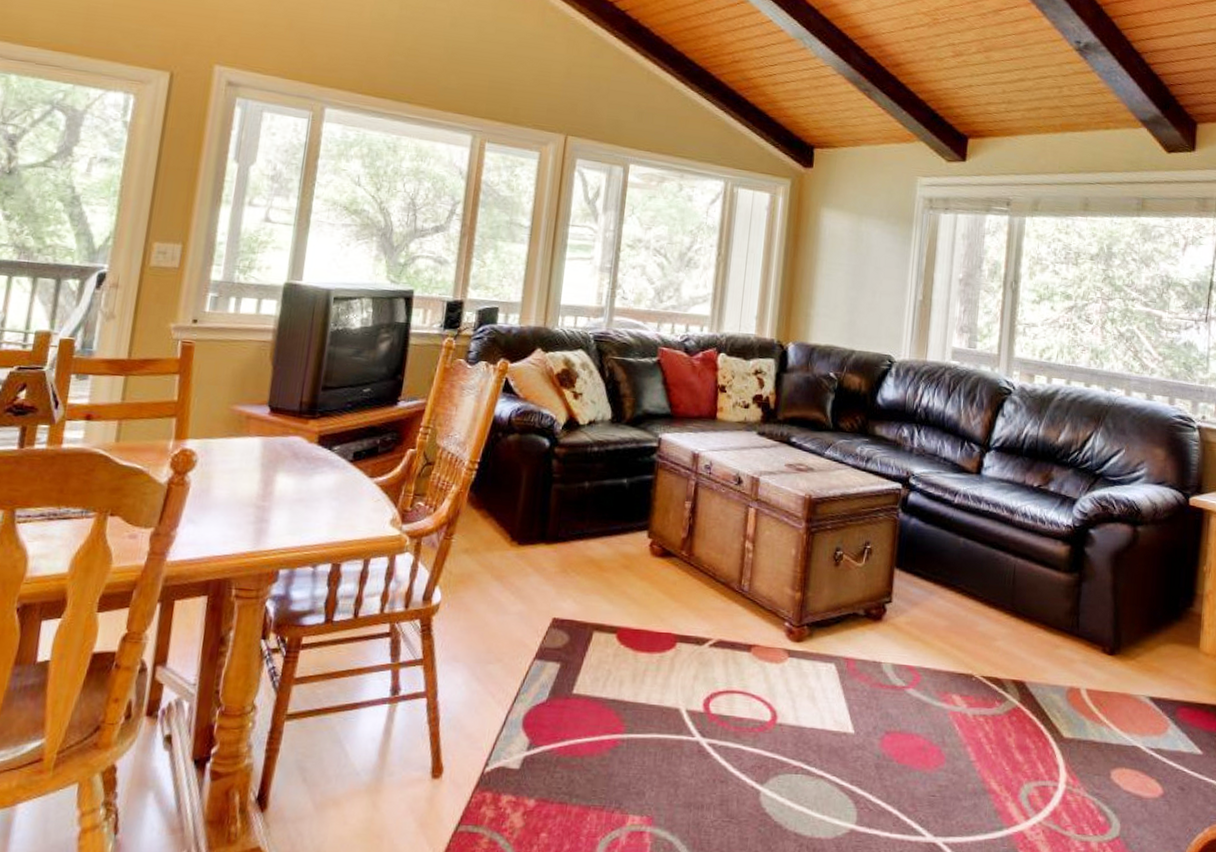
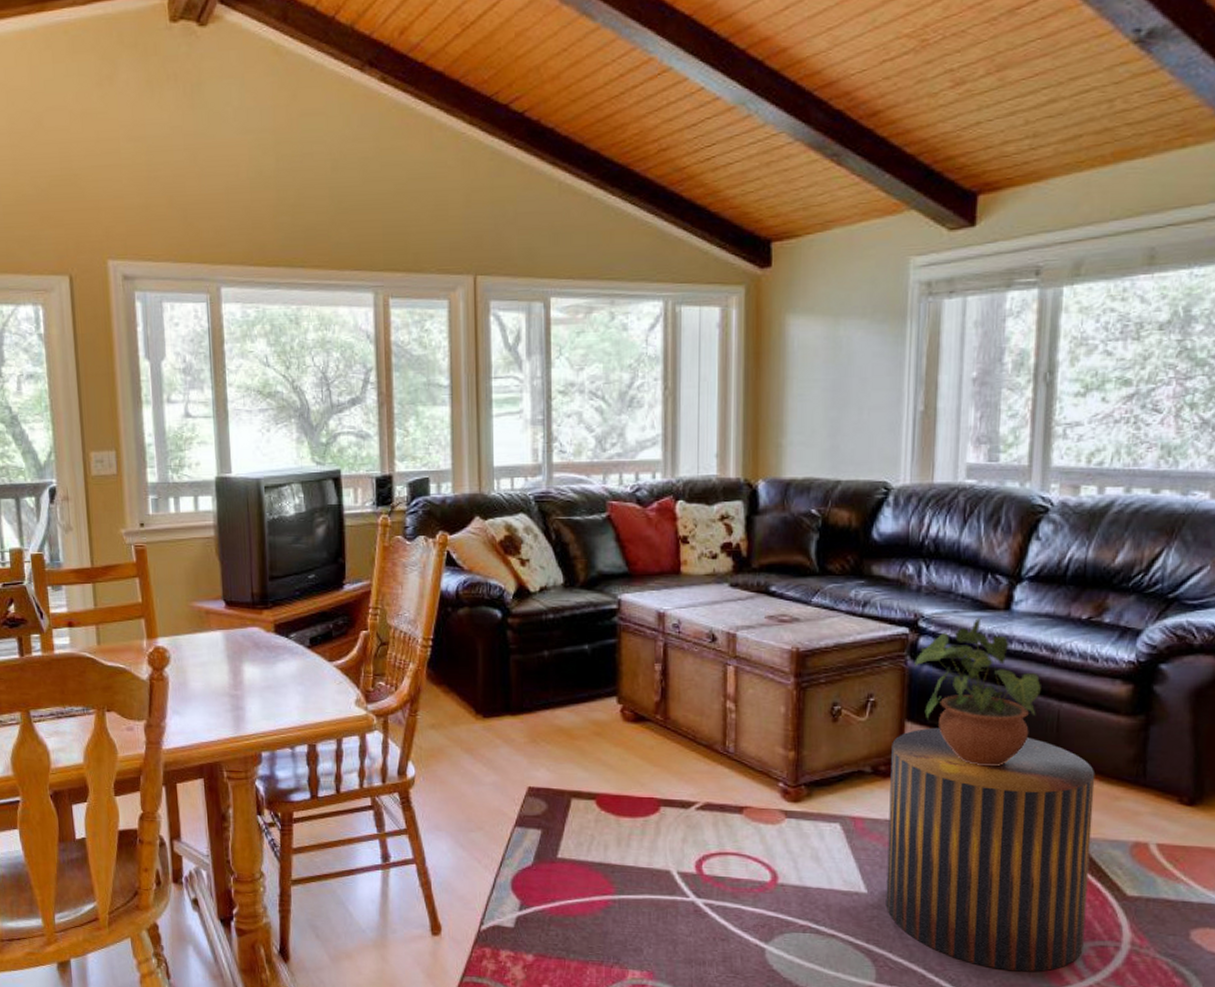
stool: none [869,575,1041,812] -> present [885,727,1096,972]
potted plant: none [904,478,1002,614] -> present [914,617,1041,767]

